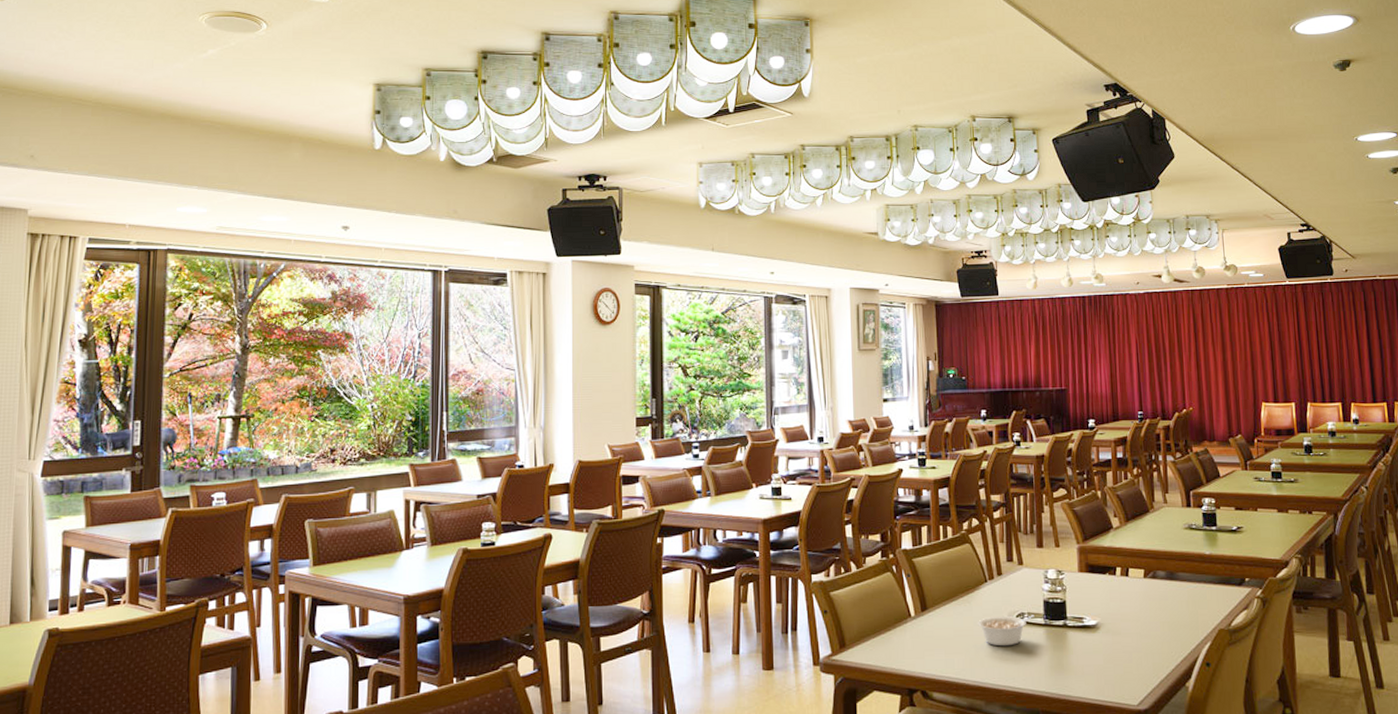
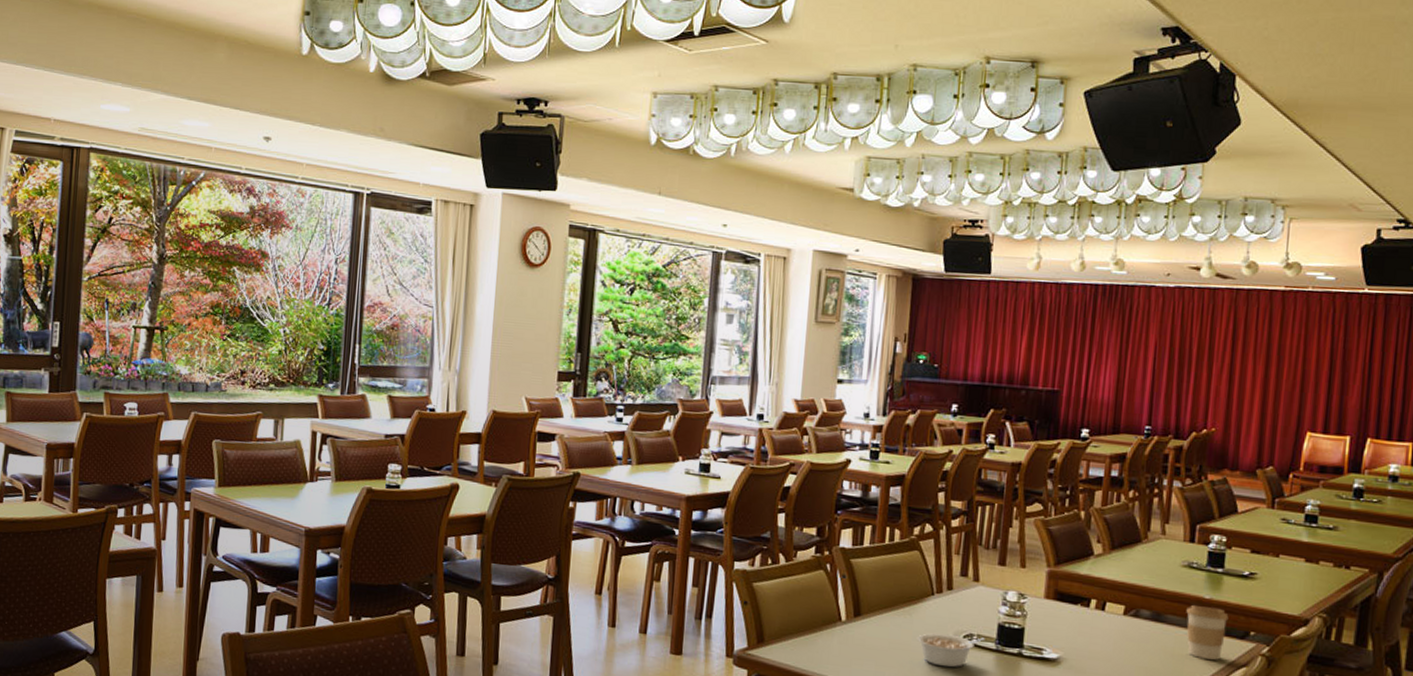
coffee cup: none [1193,560,1227,607] -> present [1186,604,1229,660]

